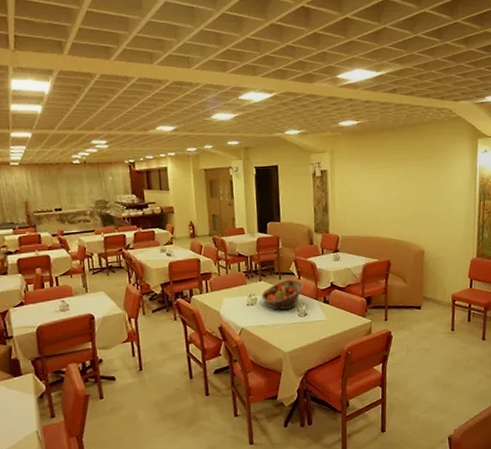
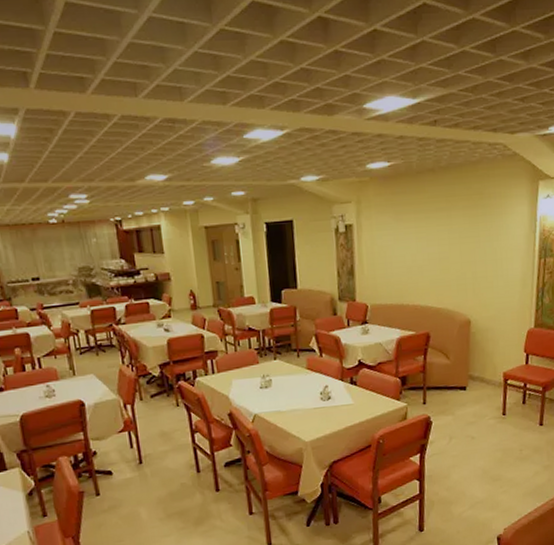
fruit basket: present [262,279,304,310] -> none [277,357,327,393]

